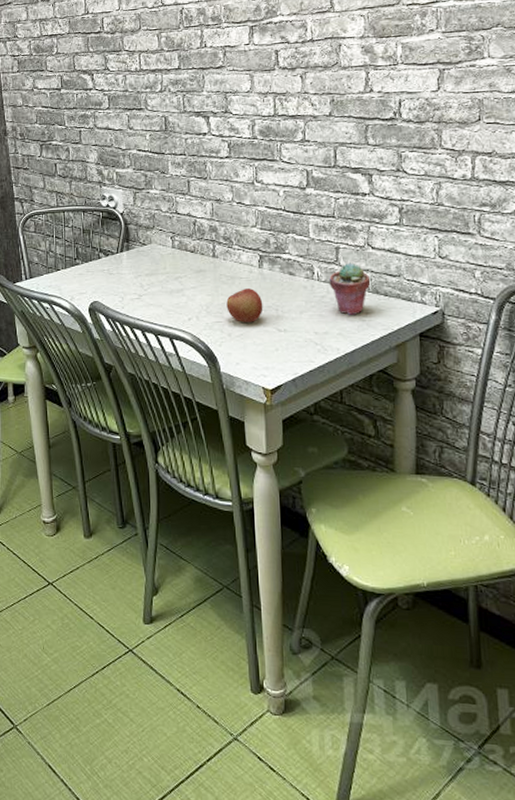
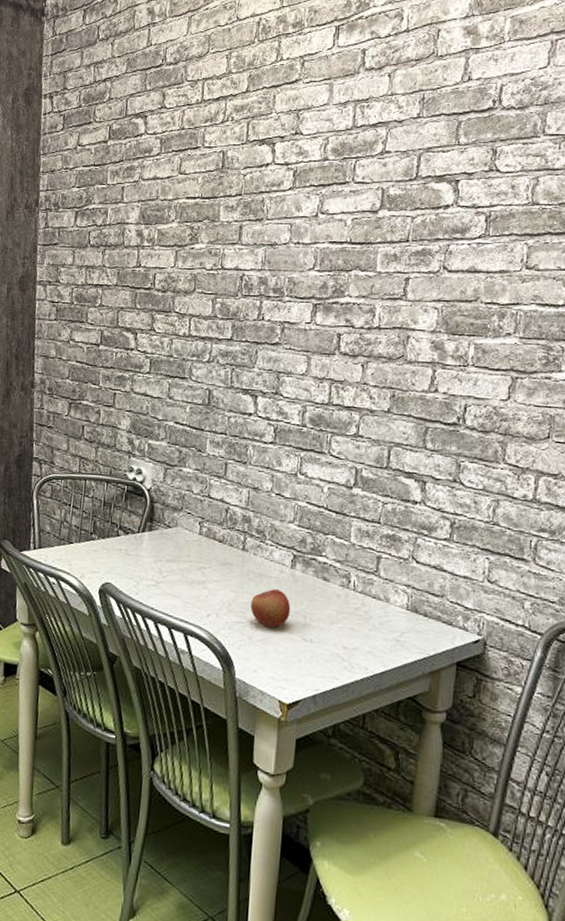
potted succulent: present [329,262,371,315] -> none [366,575,411,633]

